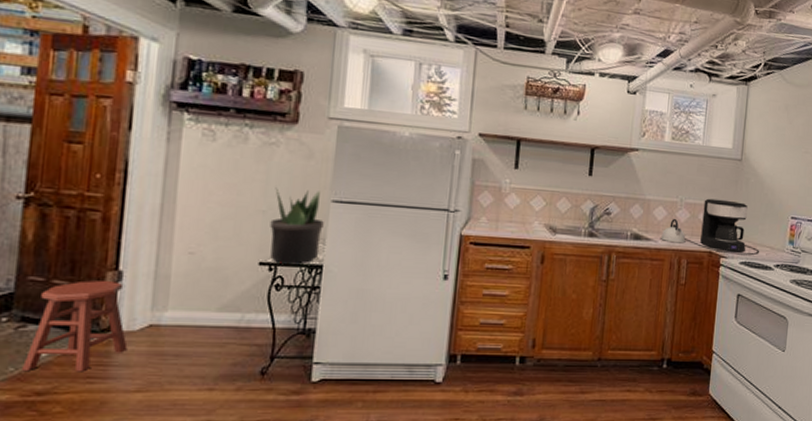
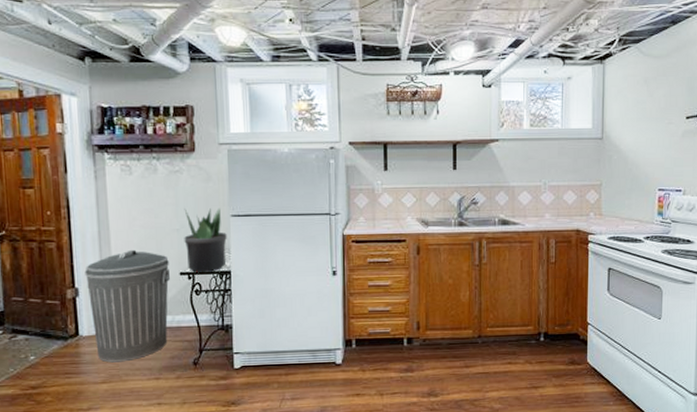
stool: present [22,280,128,372] -> none [19,296,91,372]
trash can: none [134,229,247,367] -> present [84,249,170,363]
kettle: present [660,218,686,244] -> none [527,201,552,225]
coffee maker: present [685,198,759,256] -> none [551,179,627,231]

